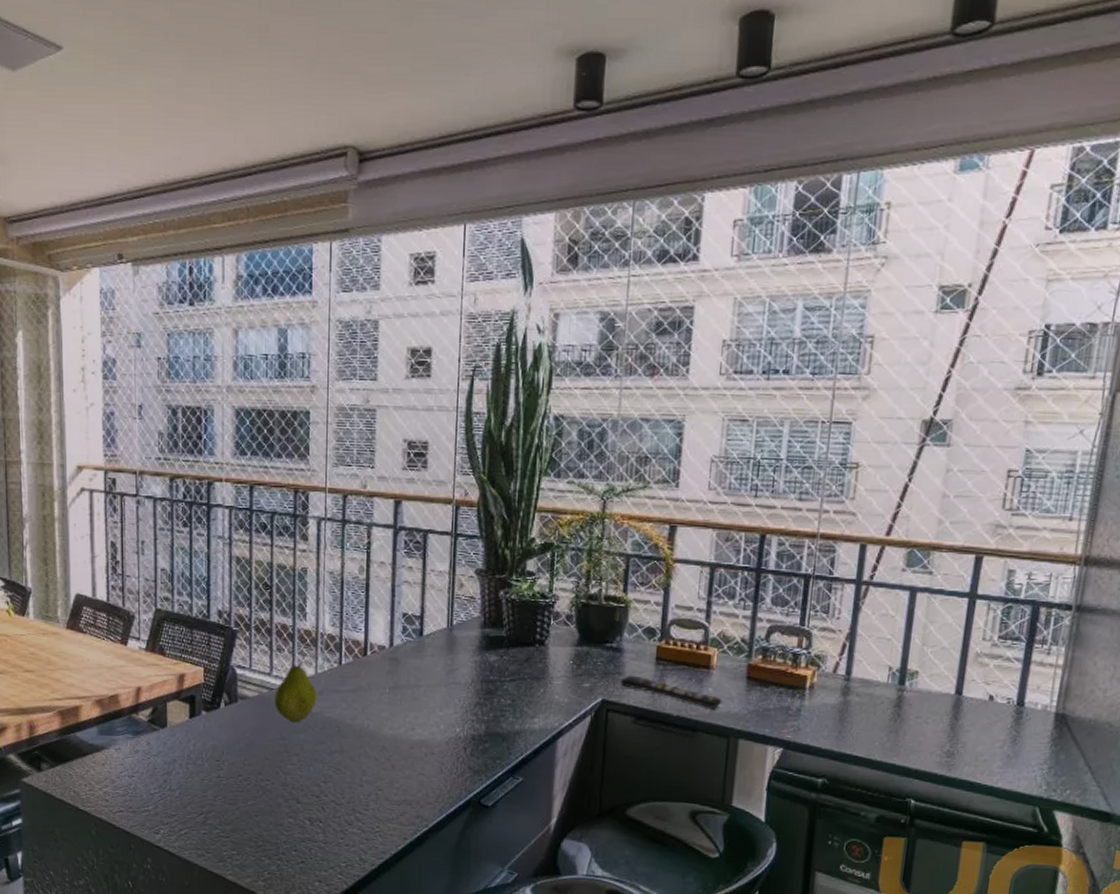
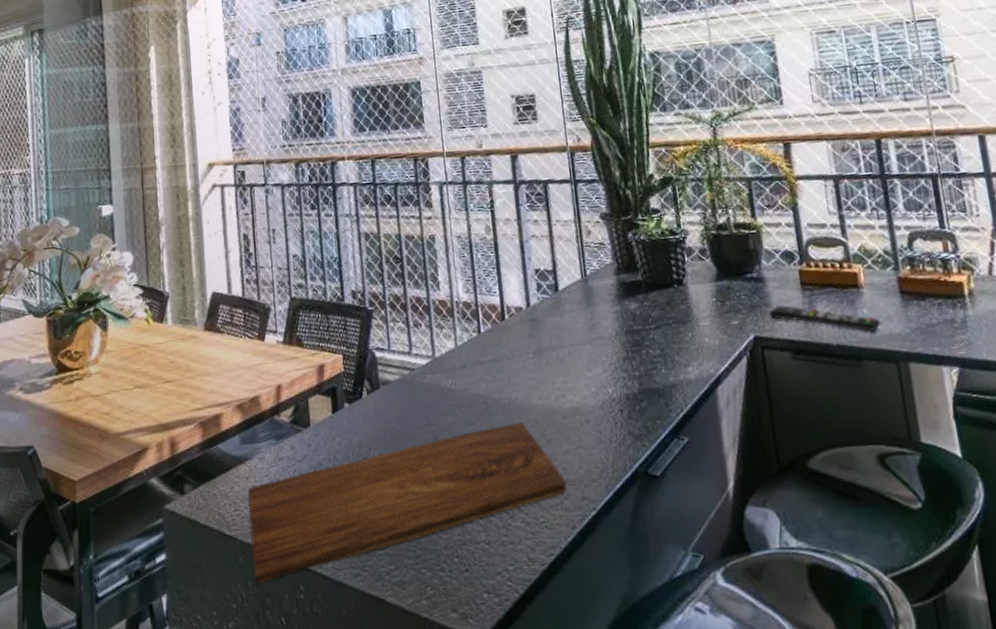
cutting board: none [102,747,404,852] -> present [248,422,567,584]
fruit: present [274,661,317,723] -> none [416,335,461,405]

